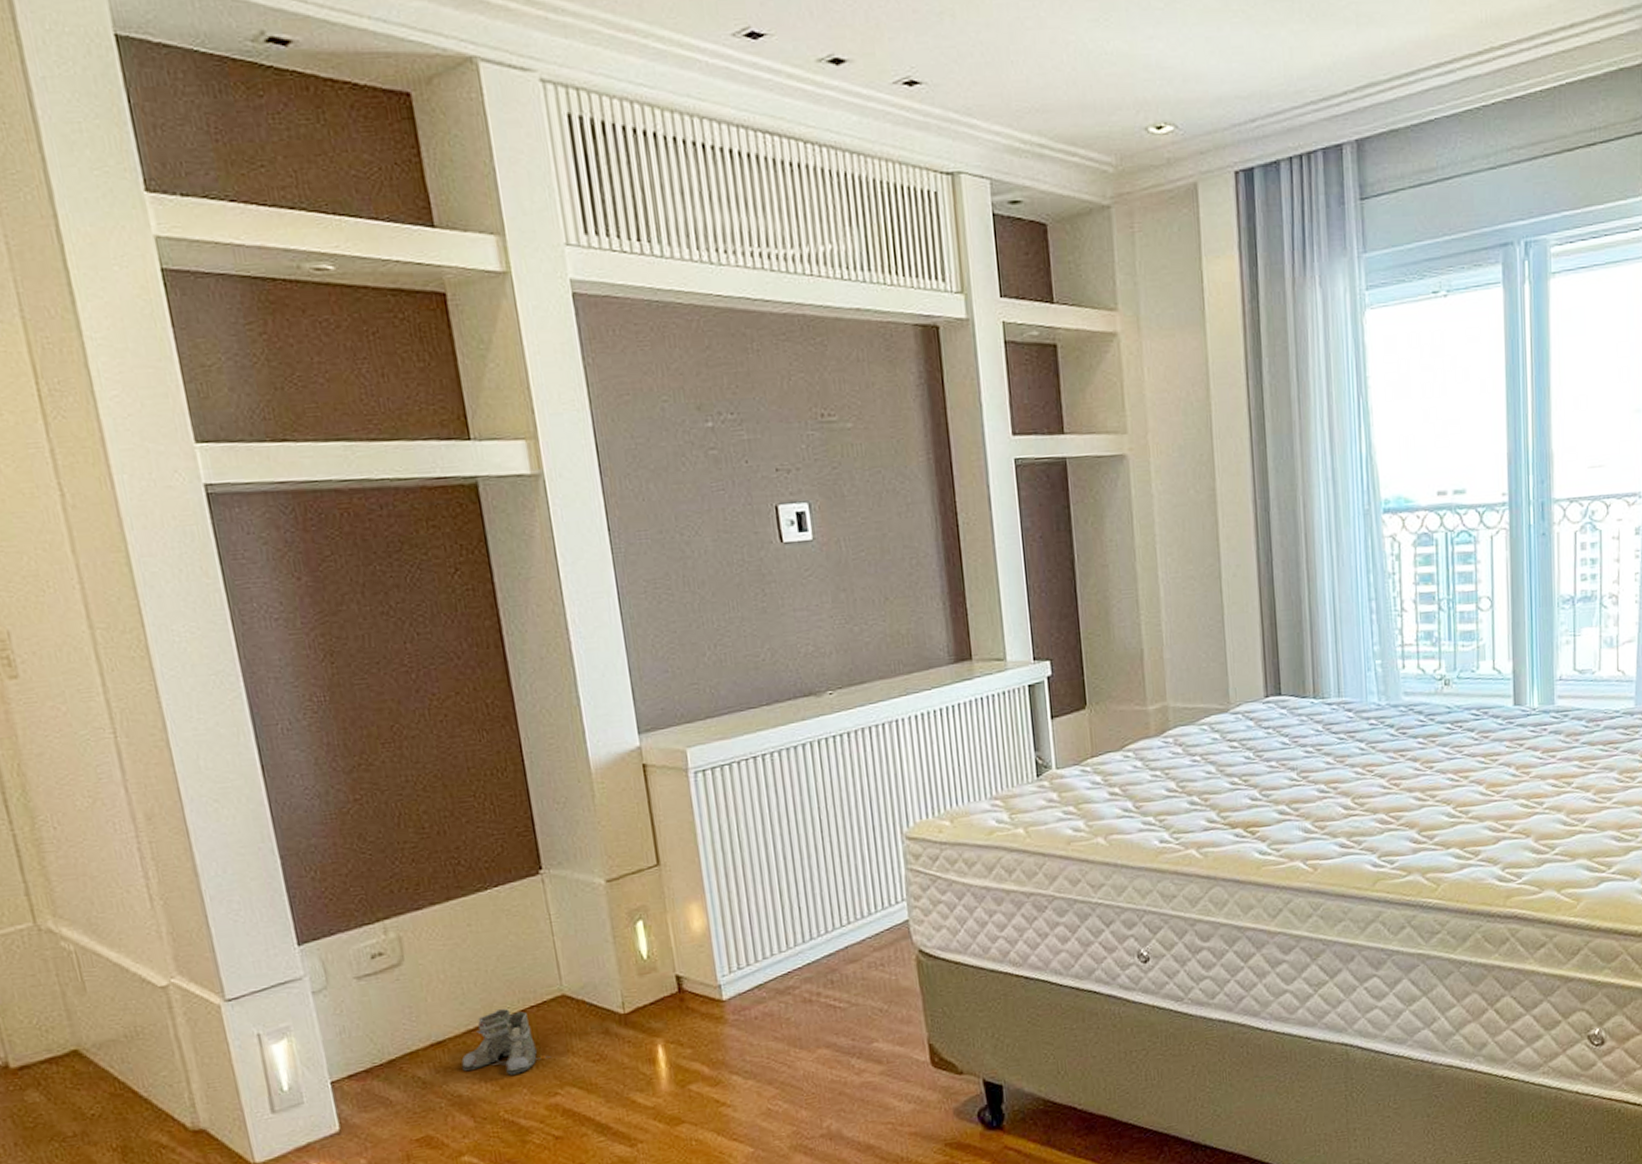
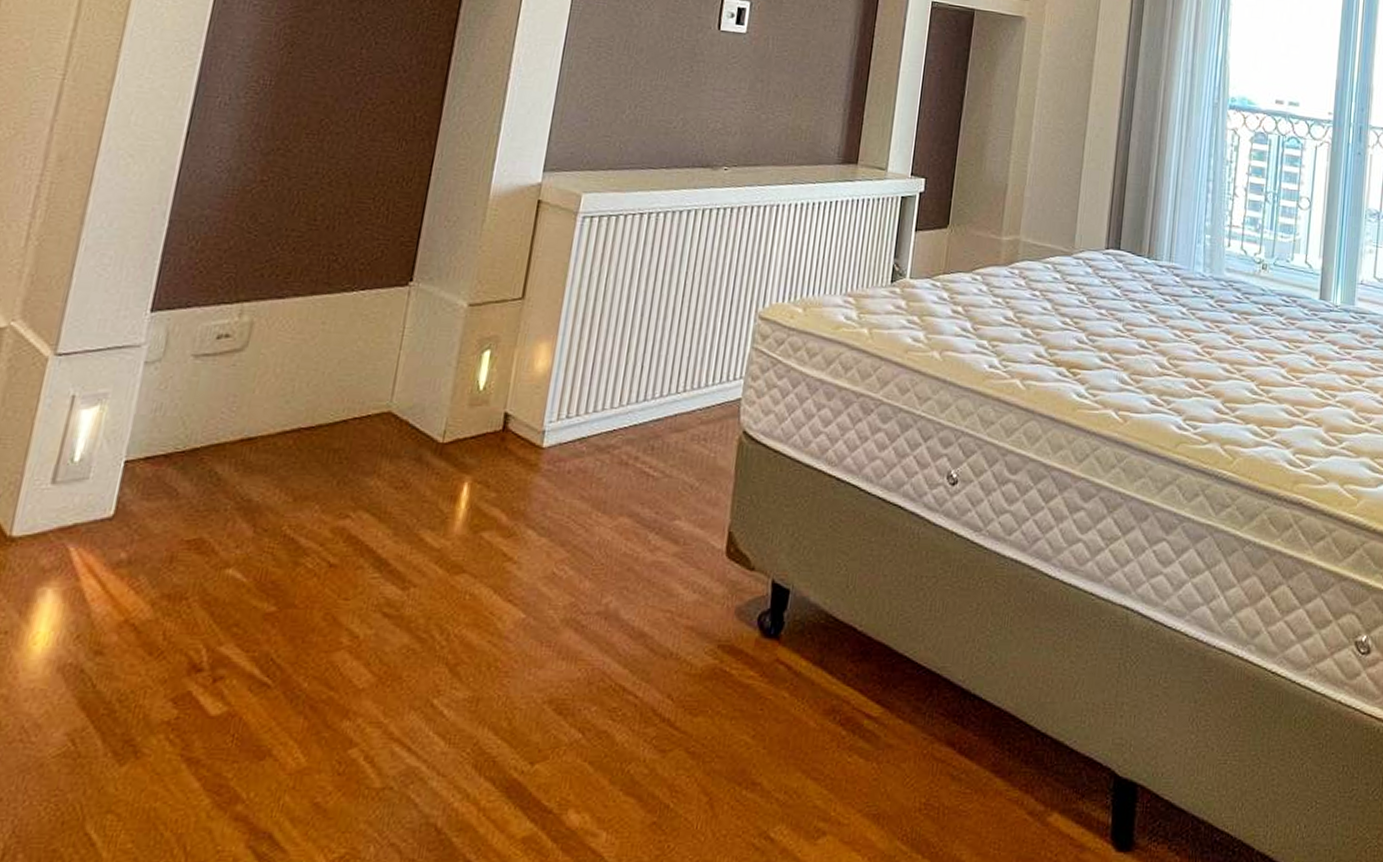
boots: present [461,1009,551,1075] -> none [262,415,355,488]

